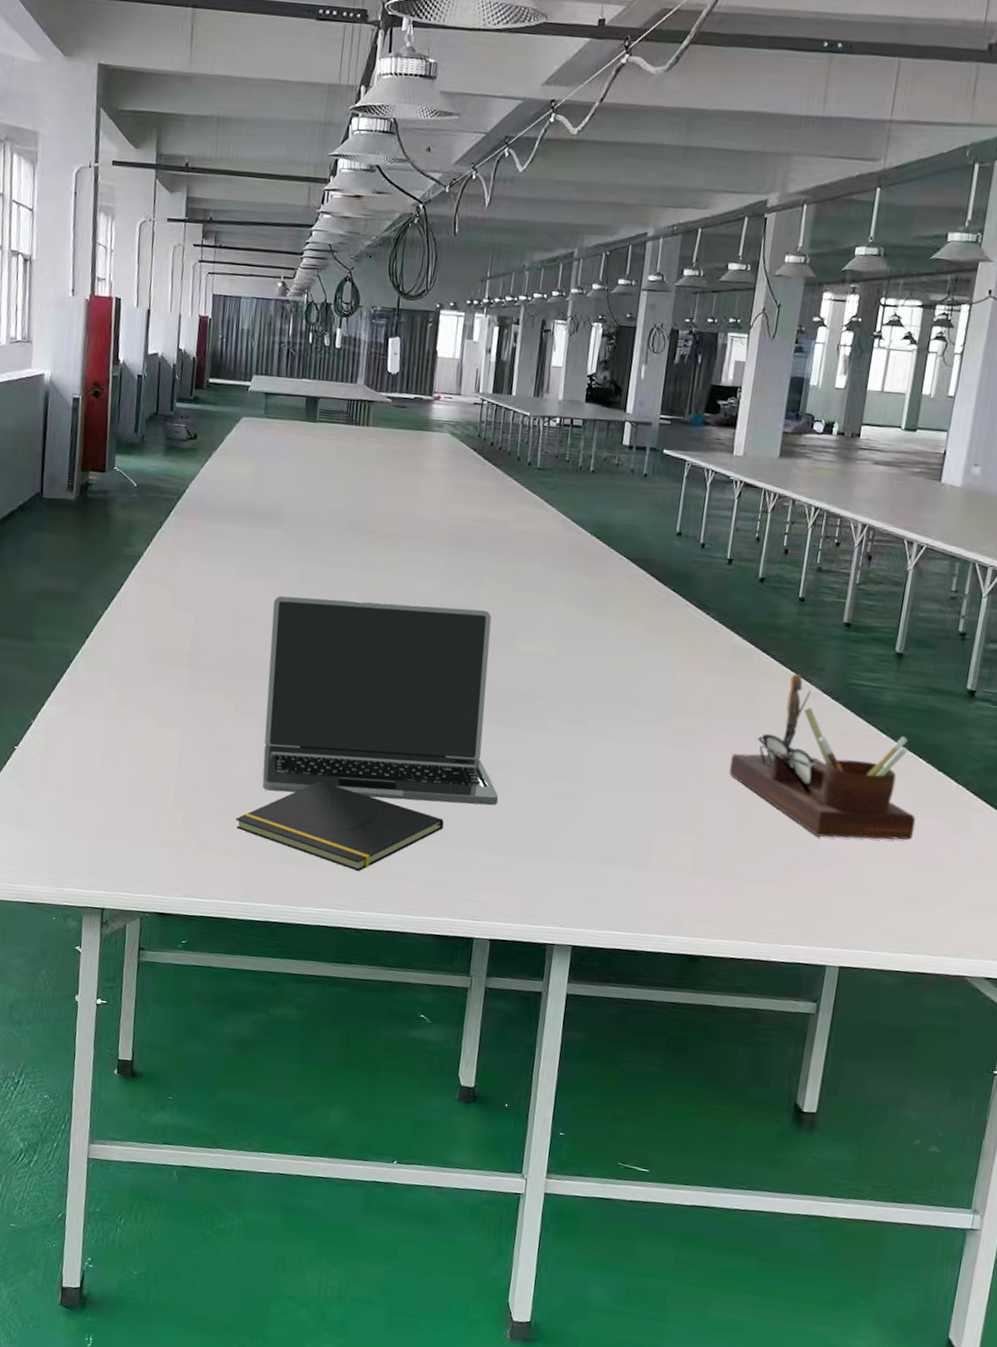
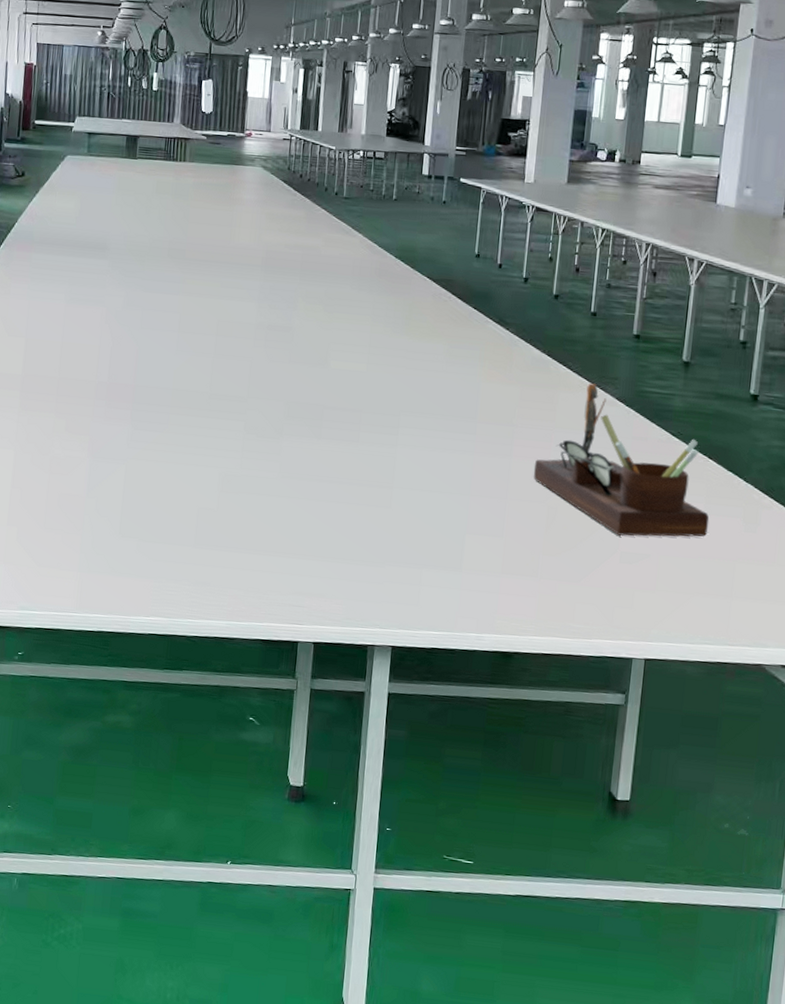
notepad: present [235,780,444,872] -> none [68,495,267,581]
laptop: present [262,596,499,806] -> none [92,321,318,515]

